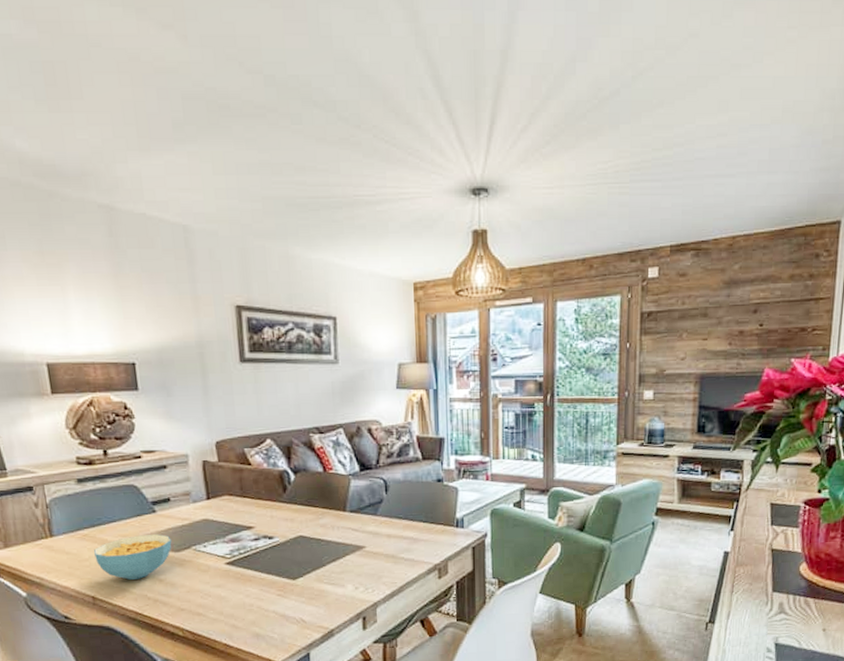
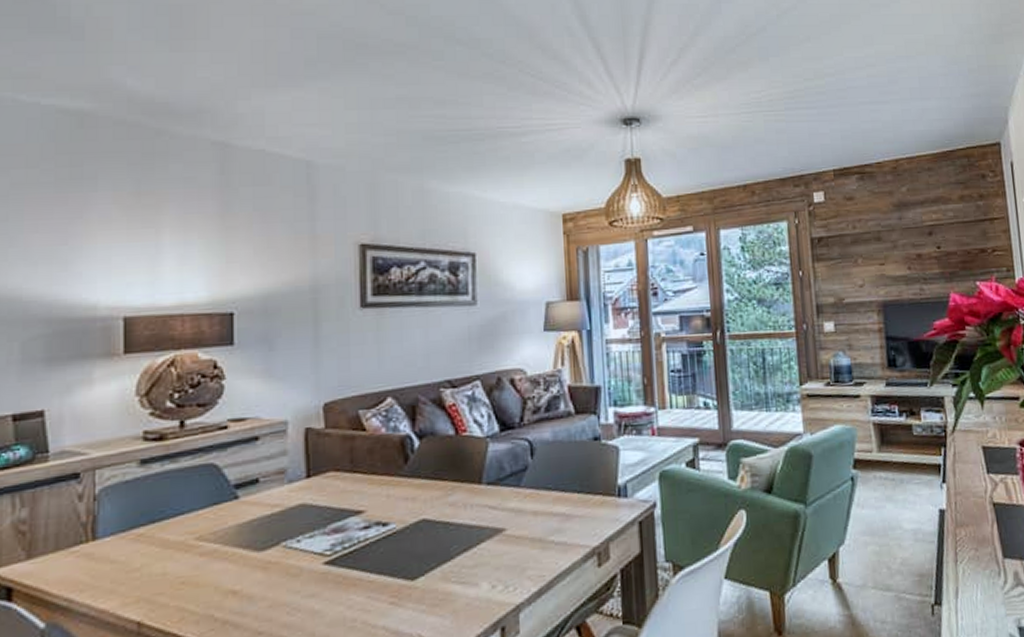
cereal bowl: present [94,534,172,580] -> none [149,528,255,595]

